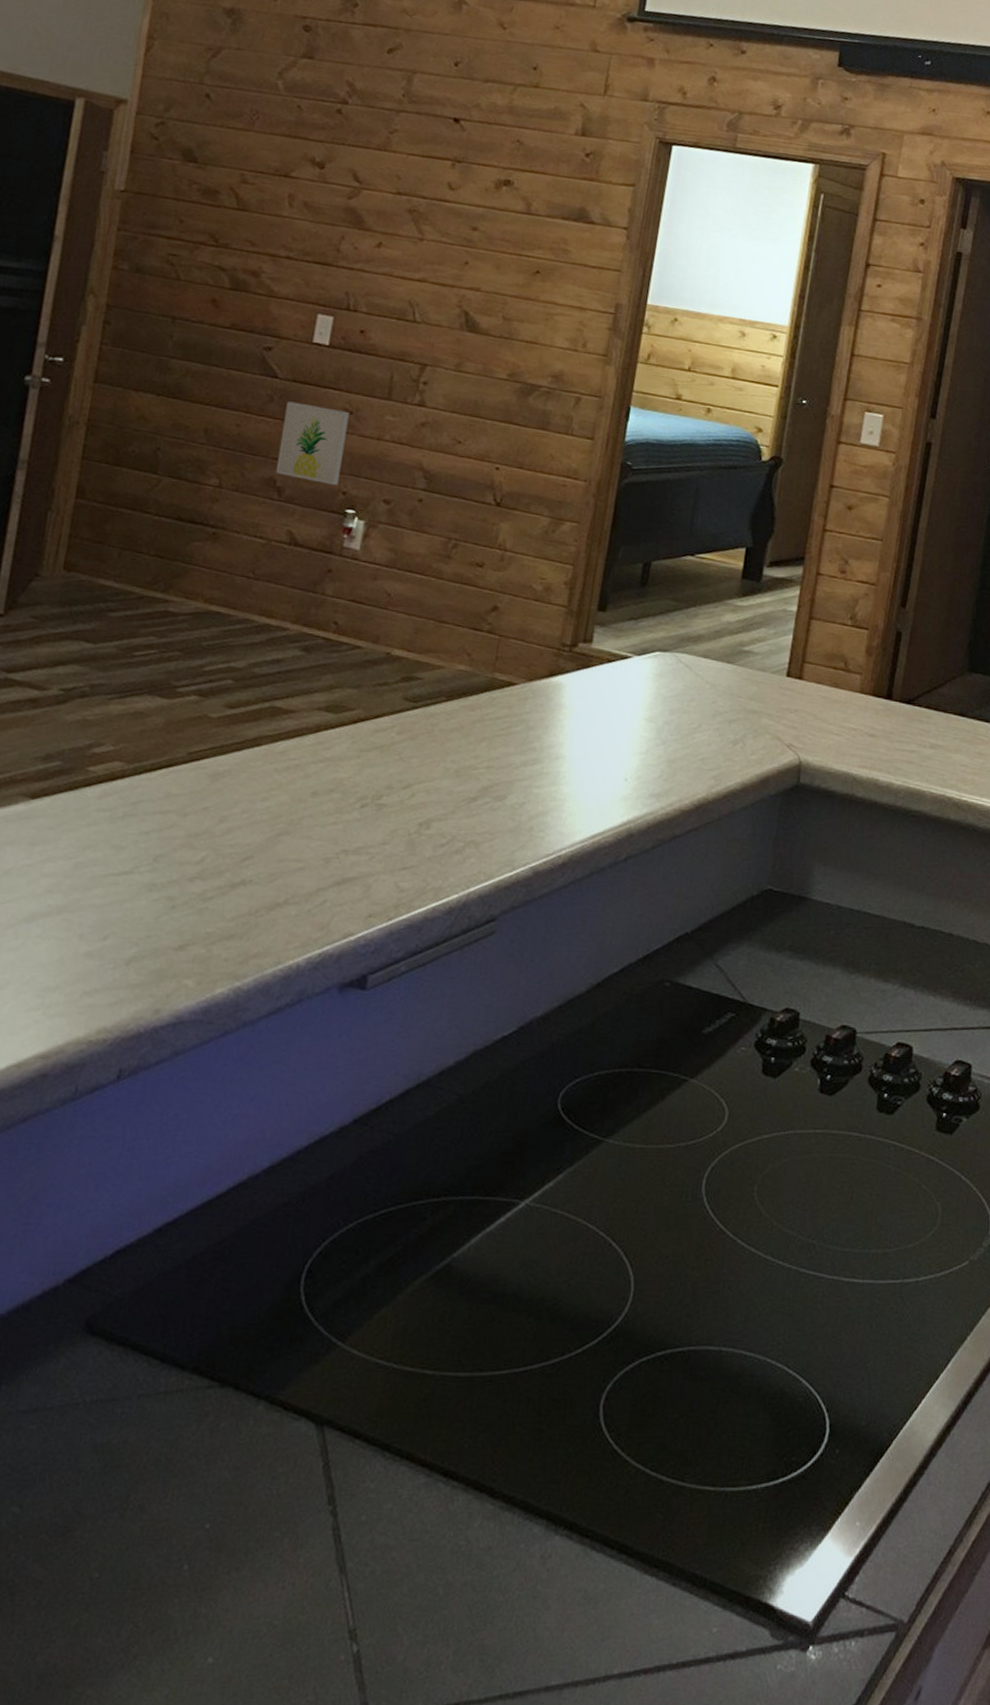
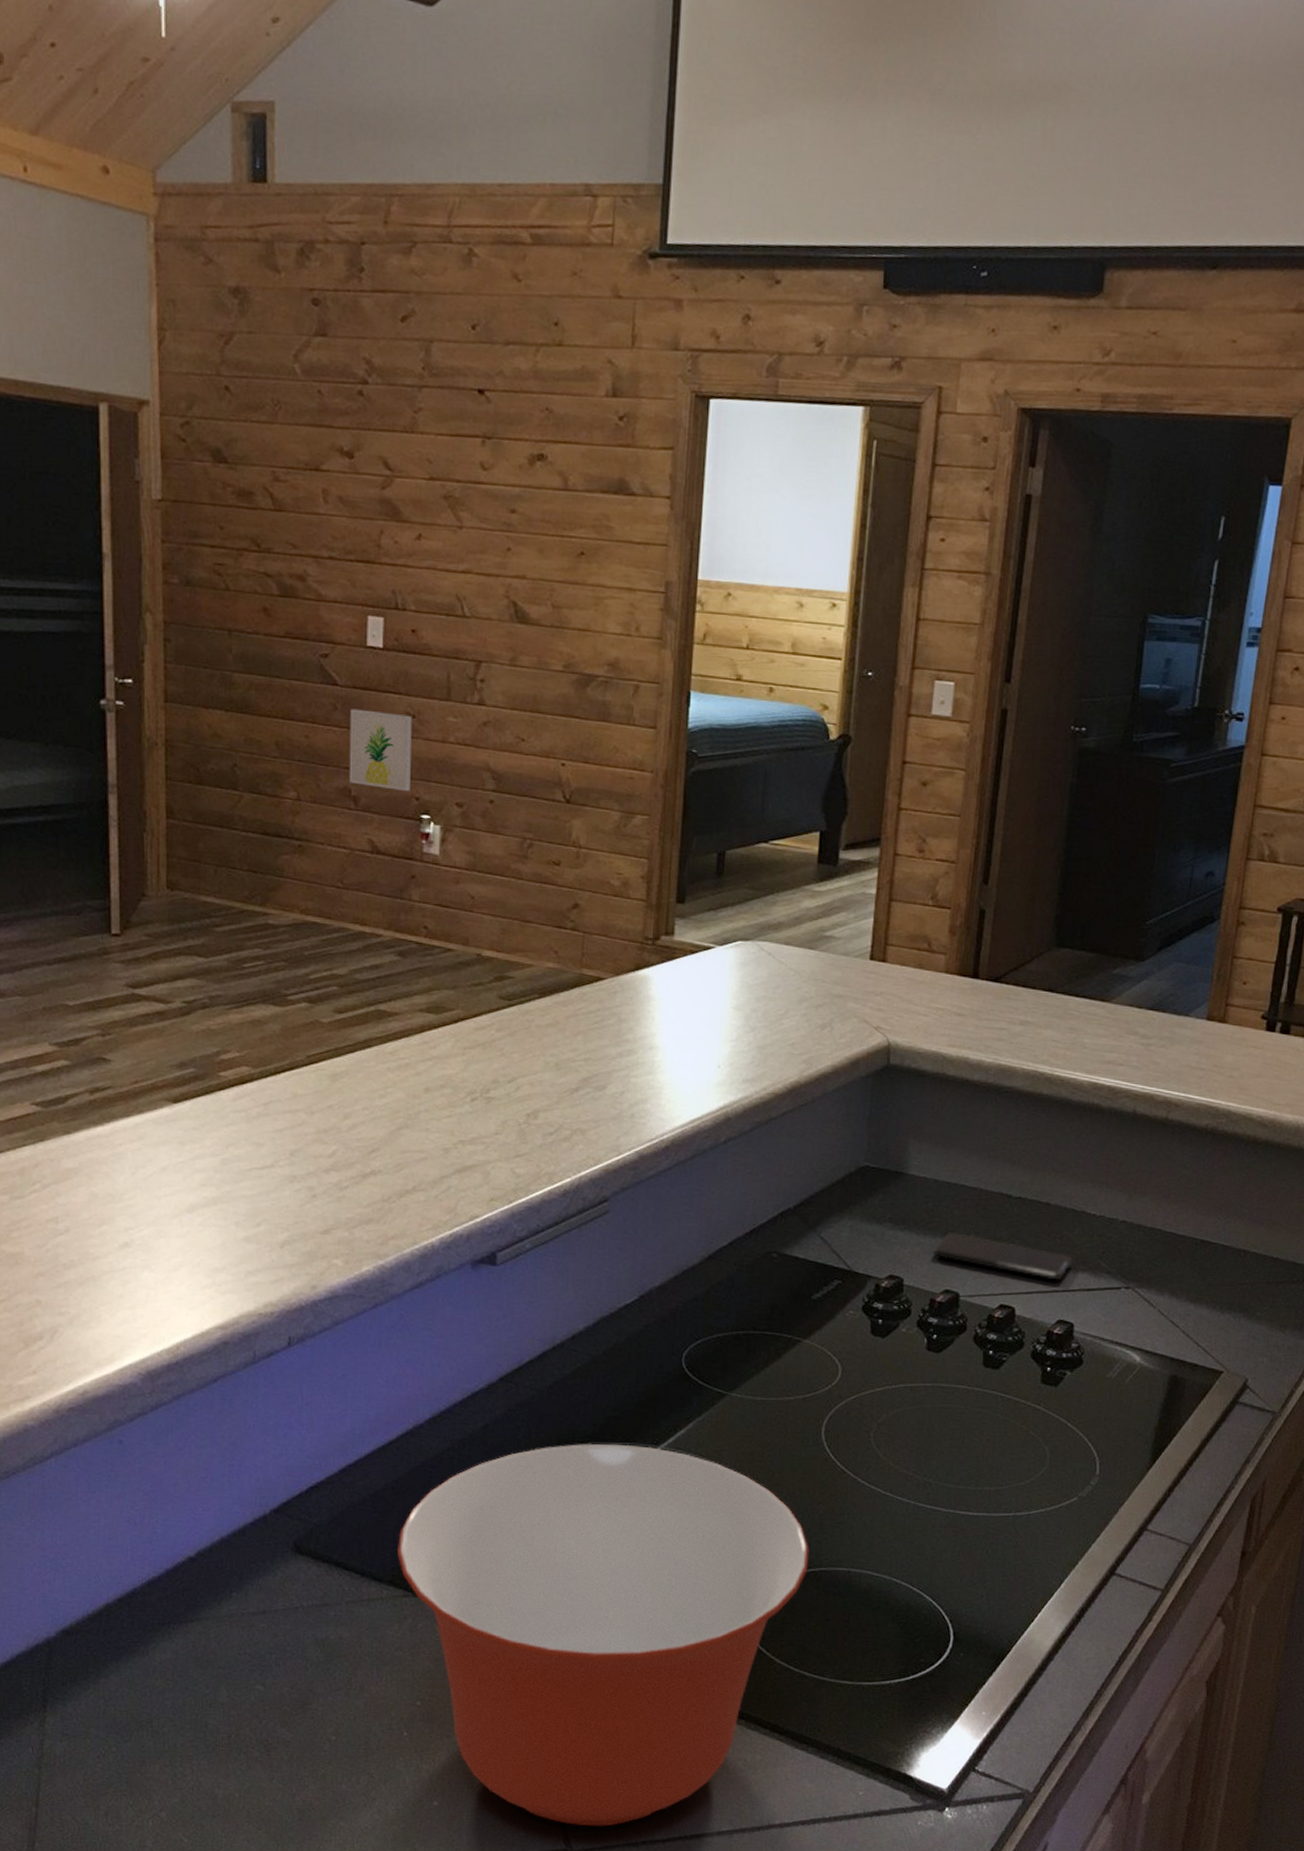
mixing bowl: none [208,1197,679,1685] -> present [397,1443,809,1827]
smartphone: none [831,963,973,1018] -> present [932,1233,1073,1281]

